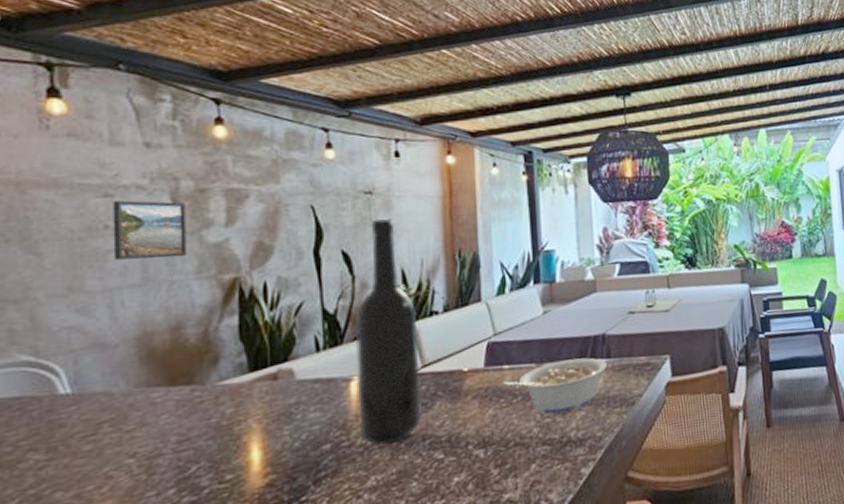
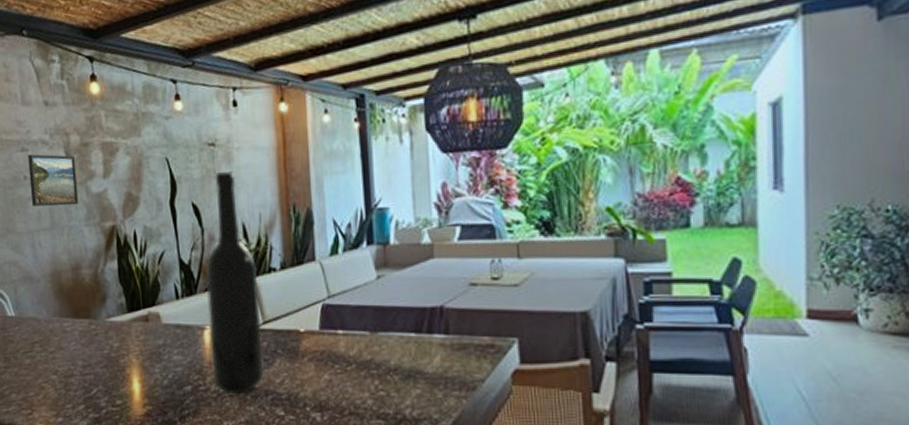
legume: present [503,358,607,415] -> none [337,331,445,388]

